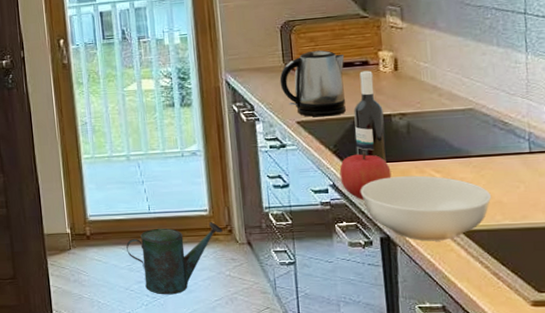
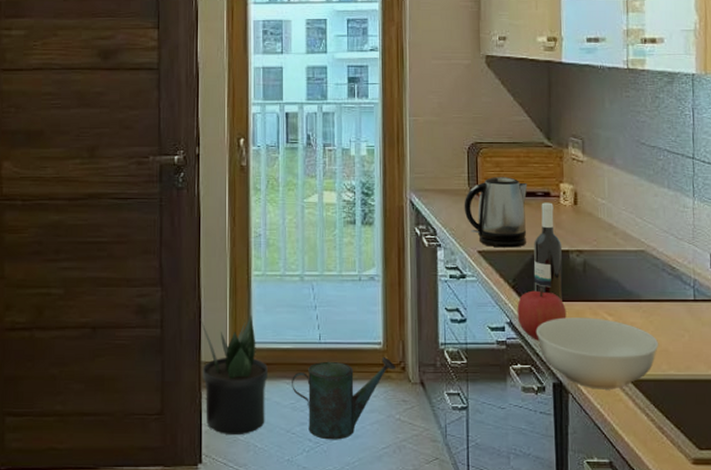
planter: none [39,193,106,293] -> present [200,315,268,434]

